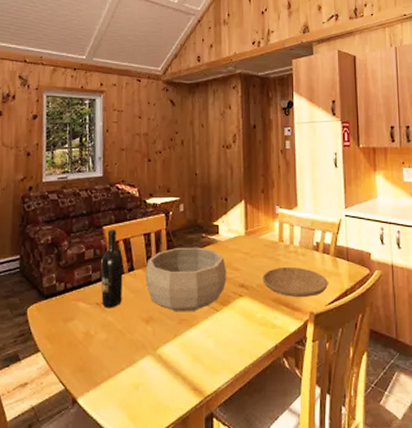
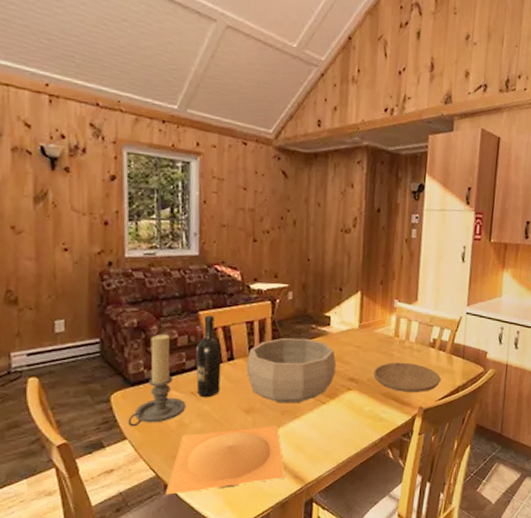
candle holder: none [41,249,92,339] -> present [128,334,186,427]
plate: none [72,335,184,410] -> present [164,426,285,495]

